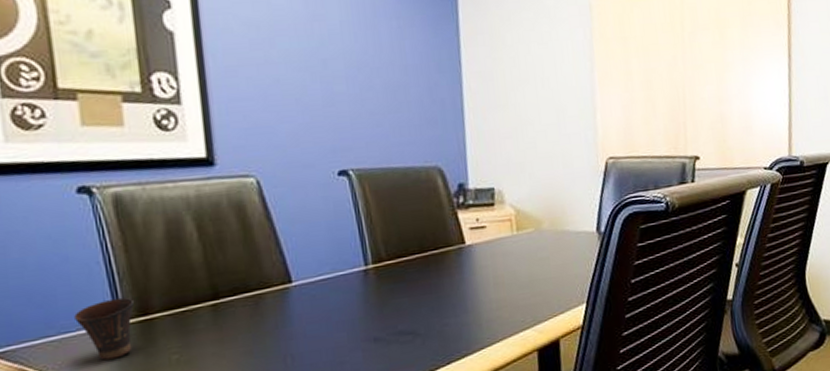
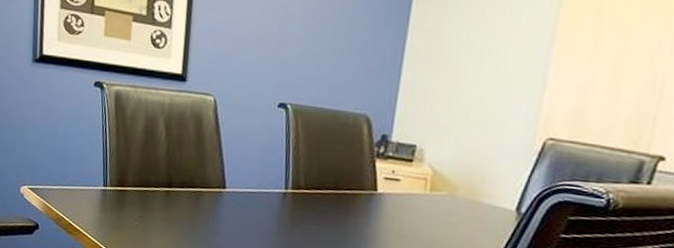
cup: present [74,297,134,361] -> none [79,169,116,213]

